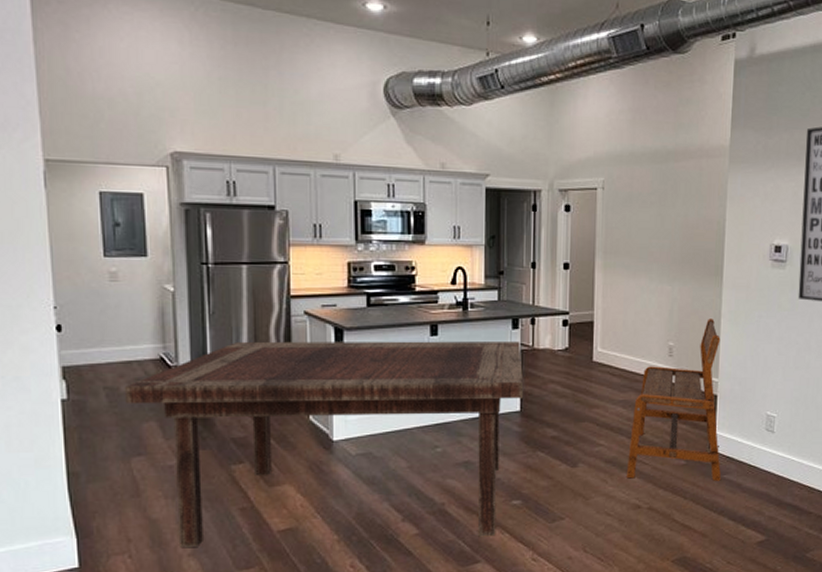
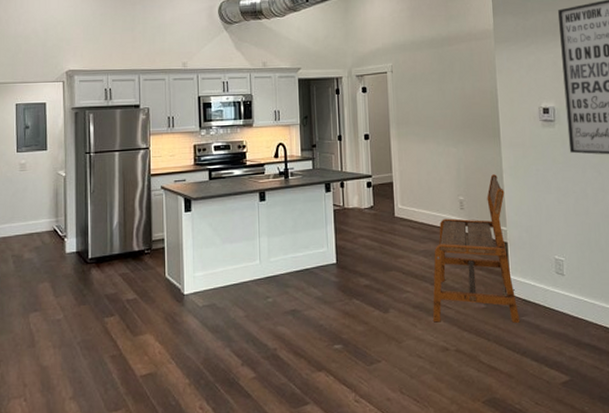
dining table: present [124,340,524,547] -> none [26,202,338,391]

